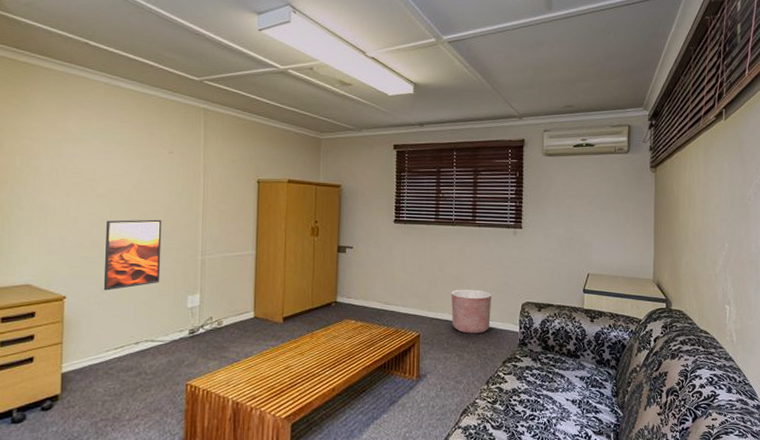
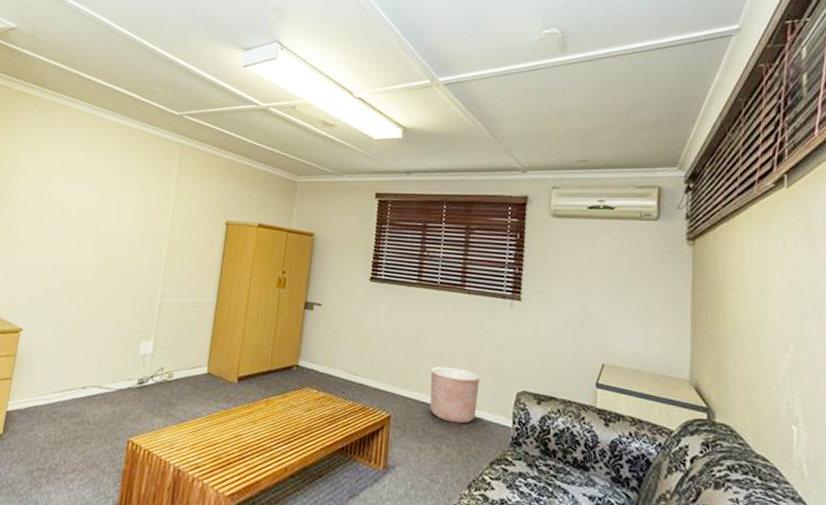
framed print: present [103,219,162,291] -> none [59,253,126,327]

